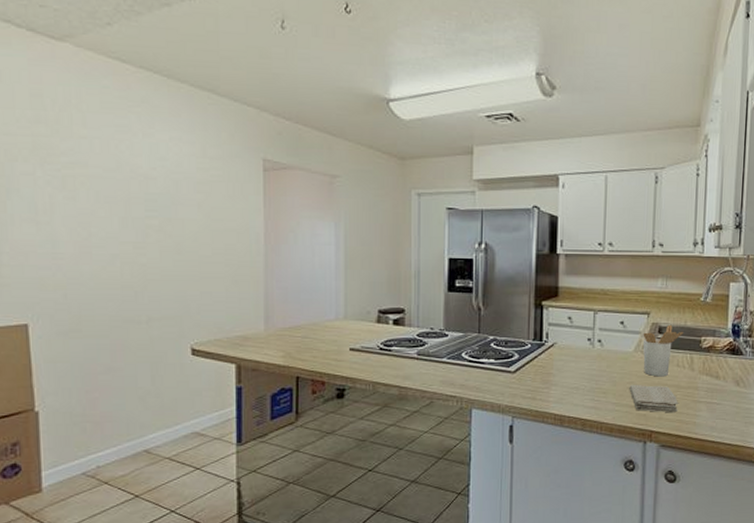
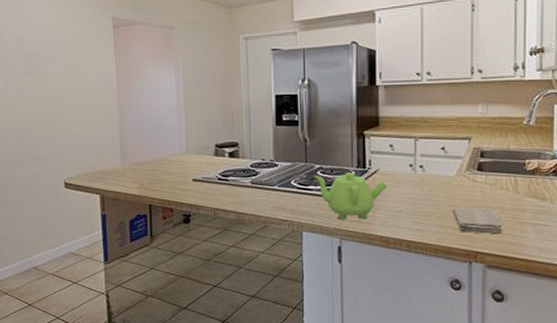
teapot: none [486,344,564,396] -> present [313,172,387,220]
utensil holder: present [642,324,684,377] -> none [464,148,507,200]

